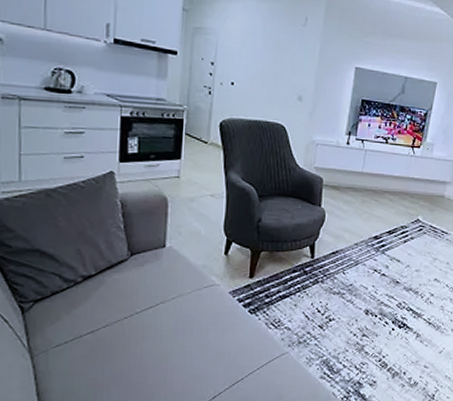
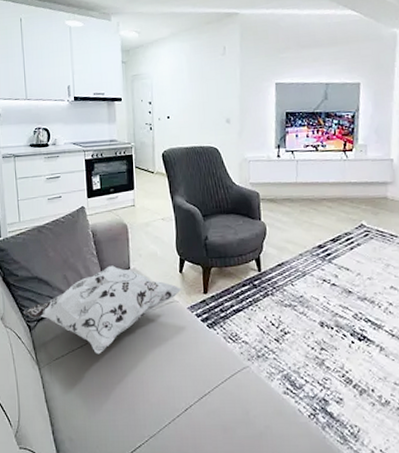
decorative pillow: none [15,242,225,341] -> present [24,265,182,354]

